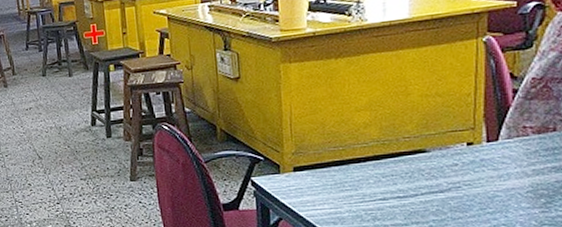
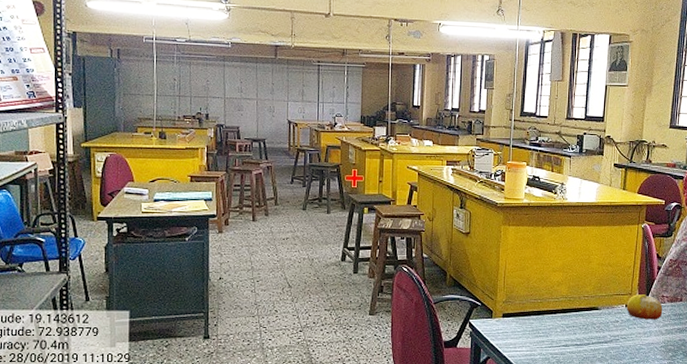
fruit: none [468,127,526,160] -> present [626,294,663,320]

